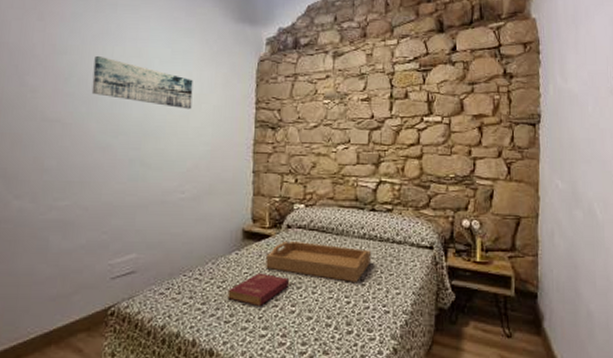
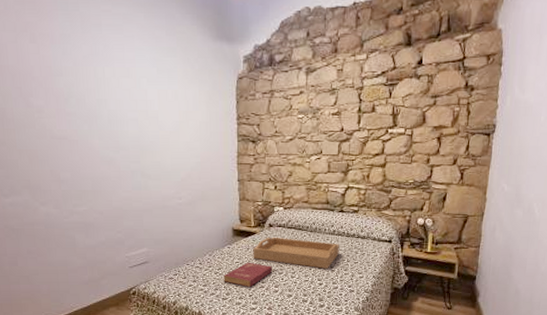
wall art: present [91,55,193,110] -> none [88,76,180,126]

